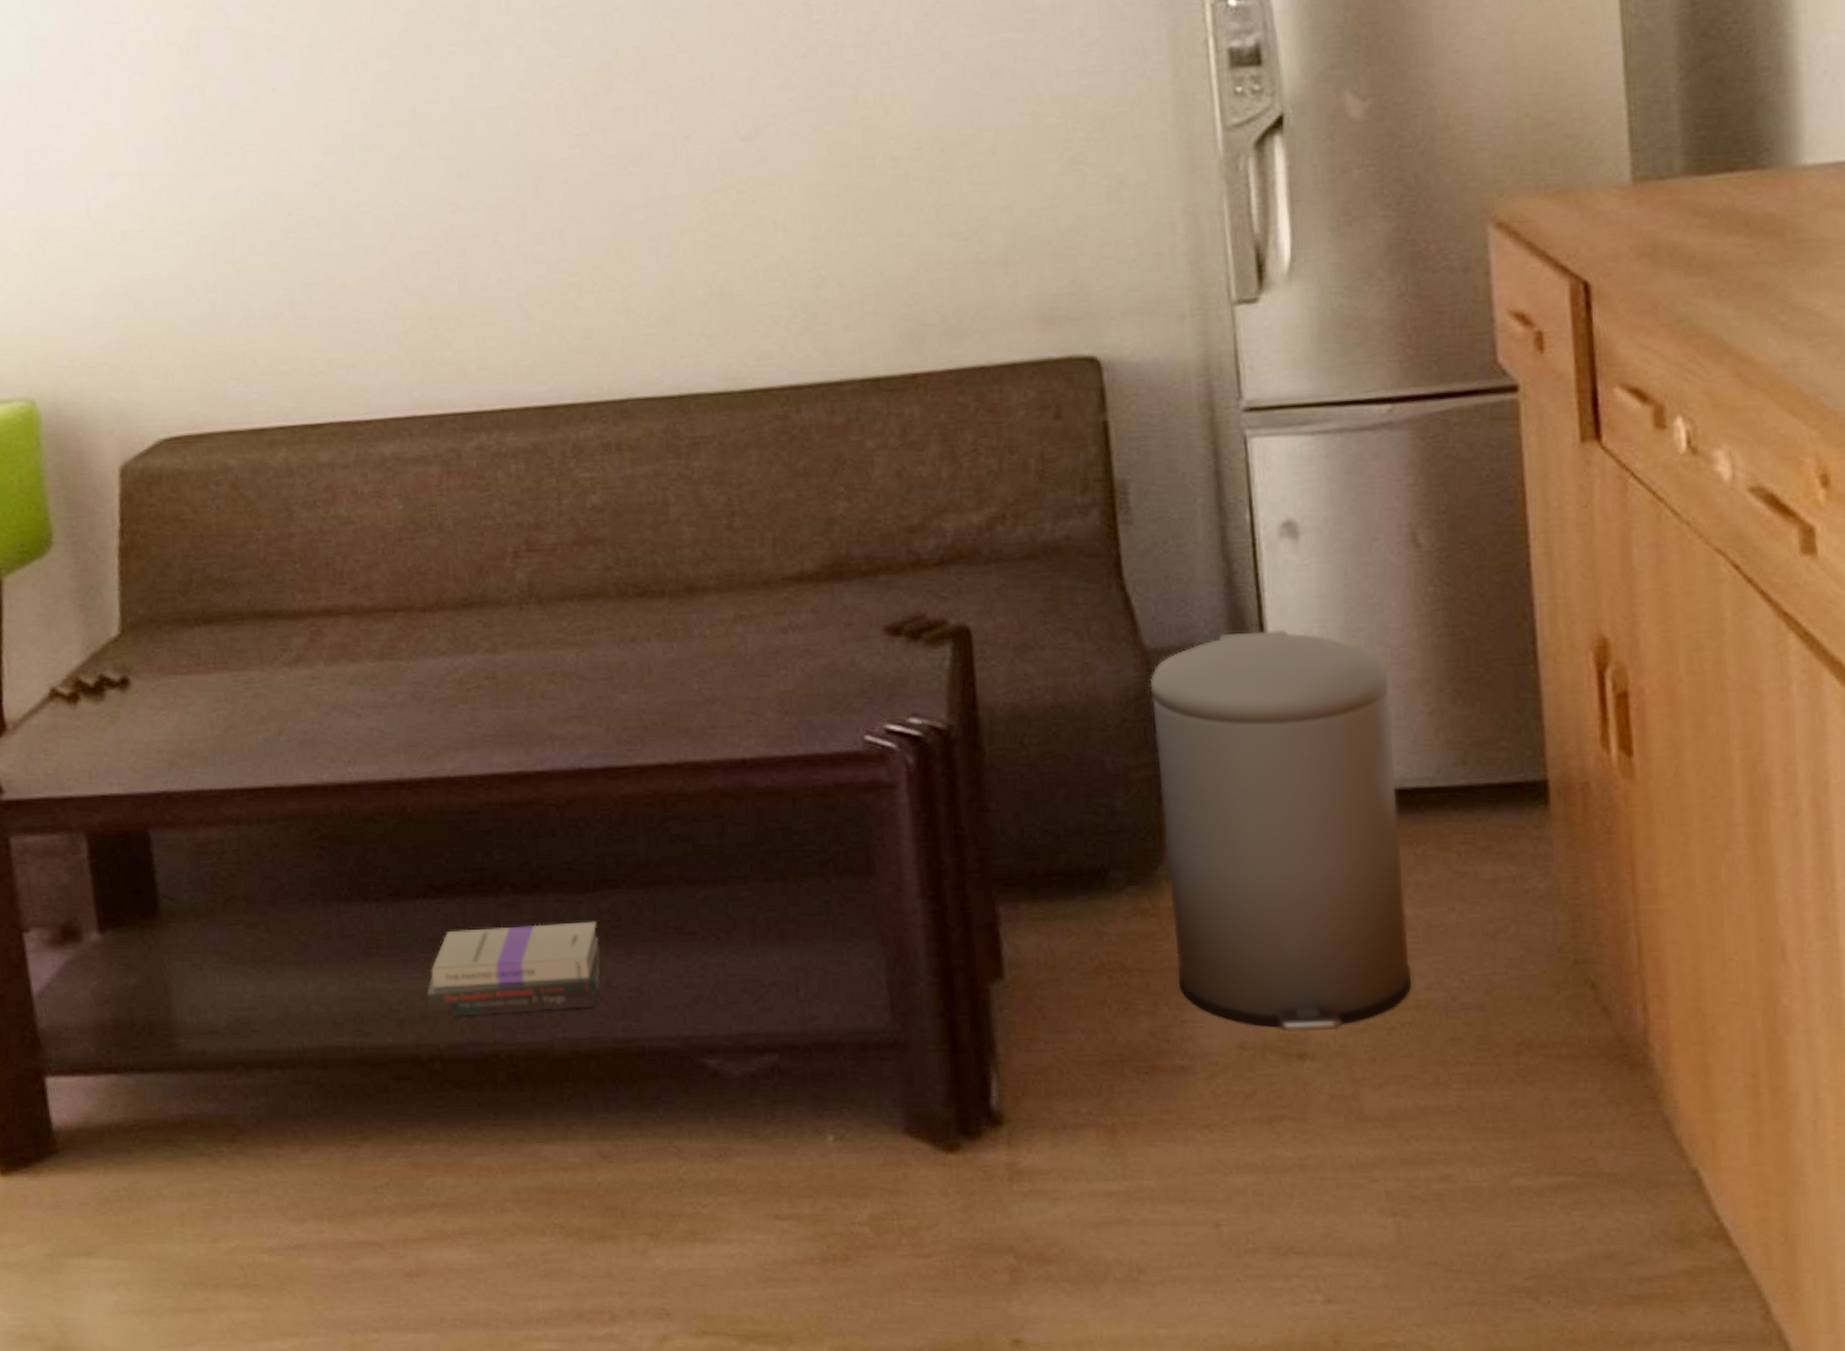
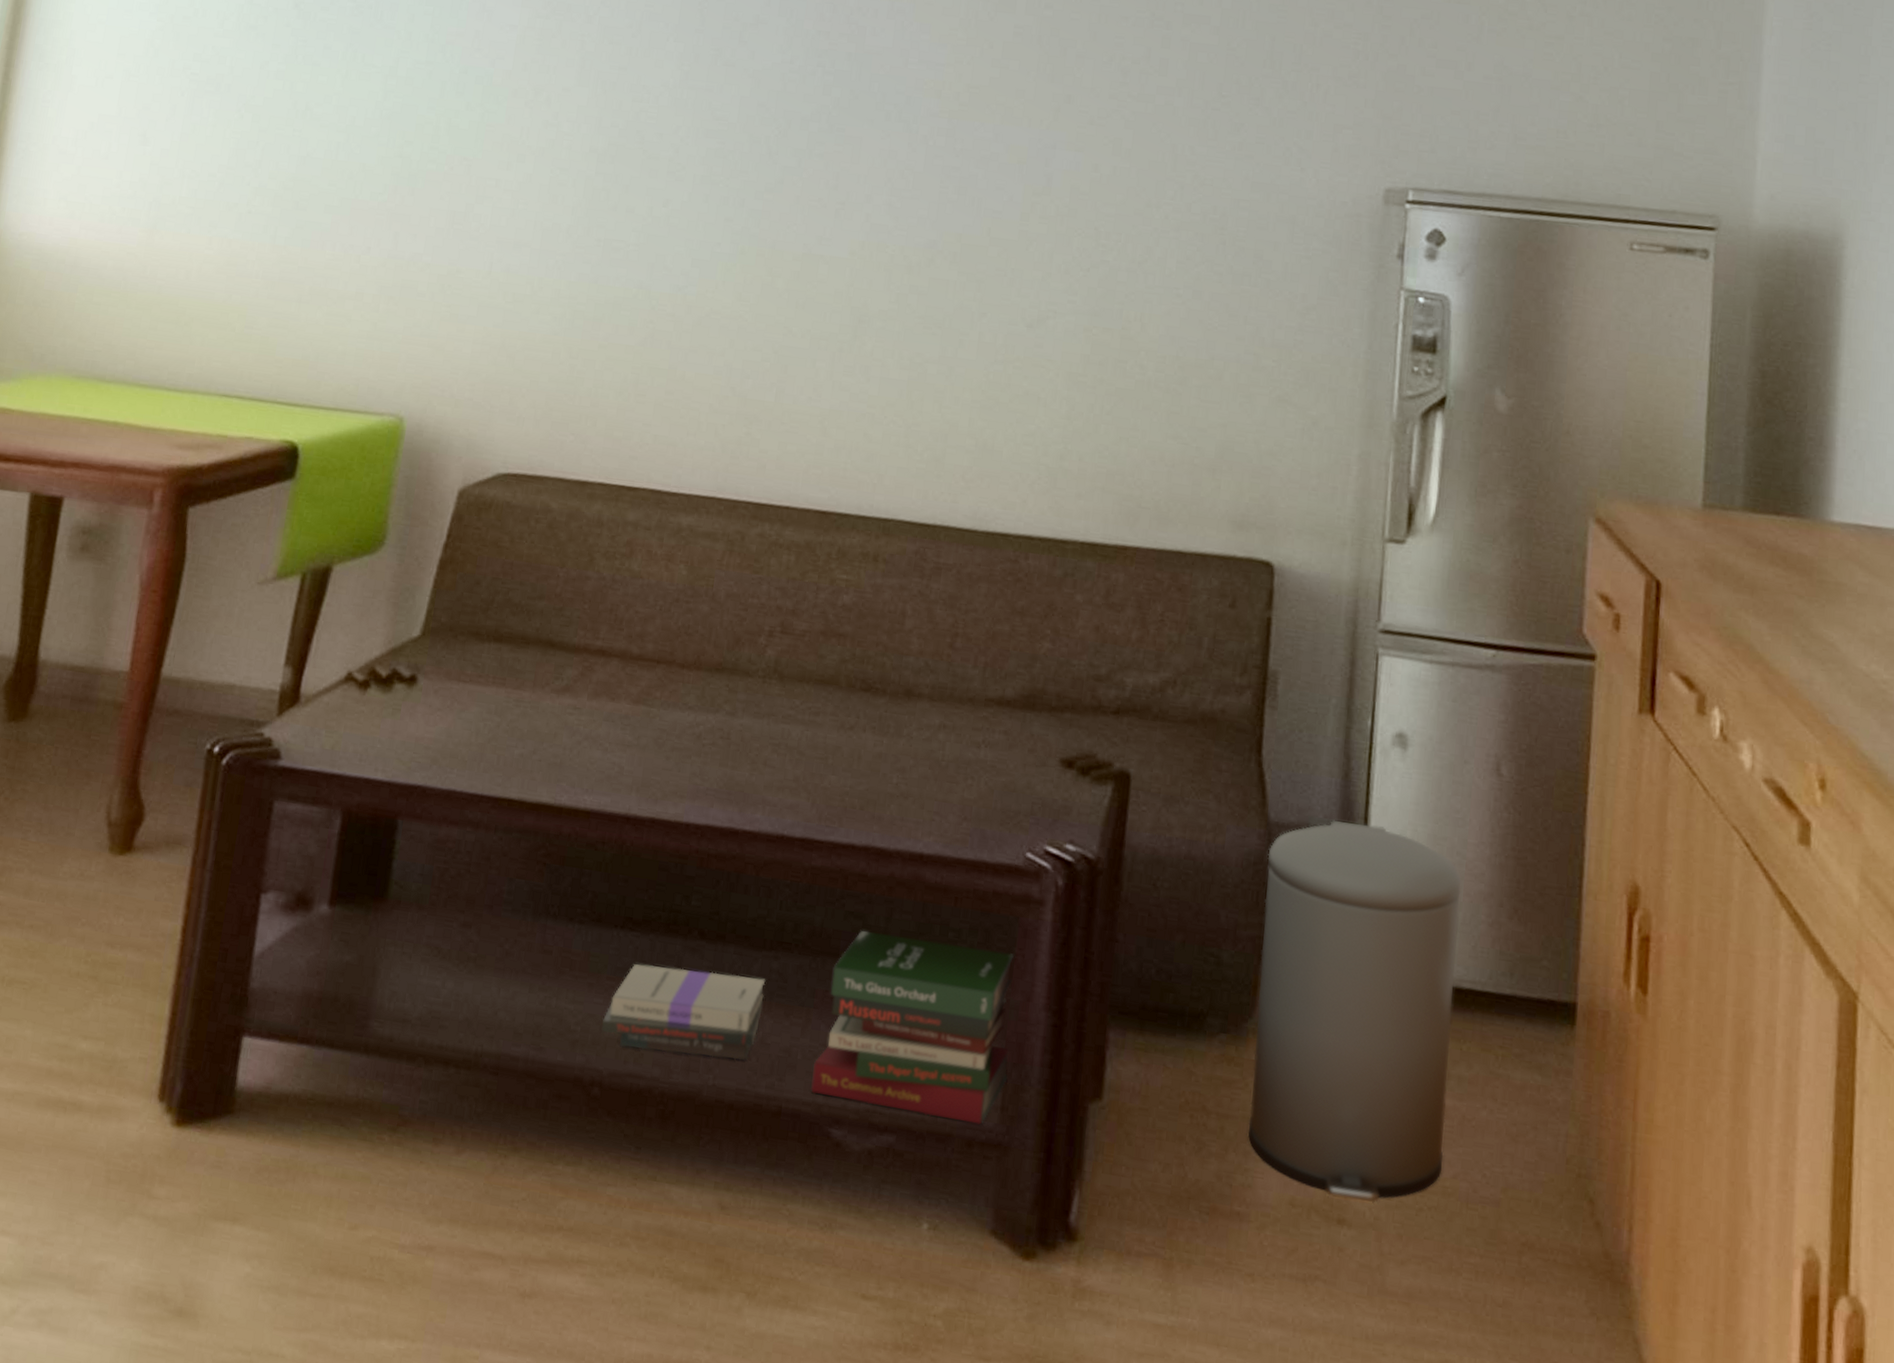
books: none [669,845,892,1028] -> present [810,930,1014,1125]

